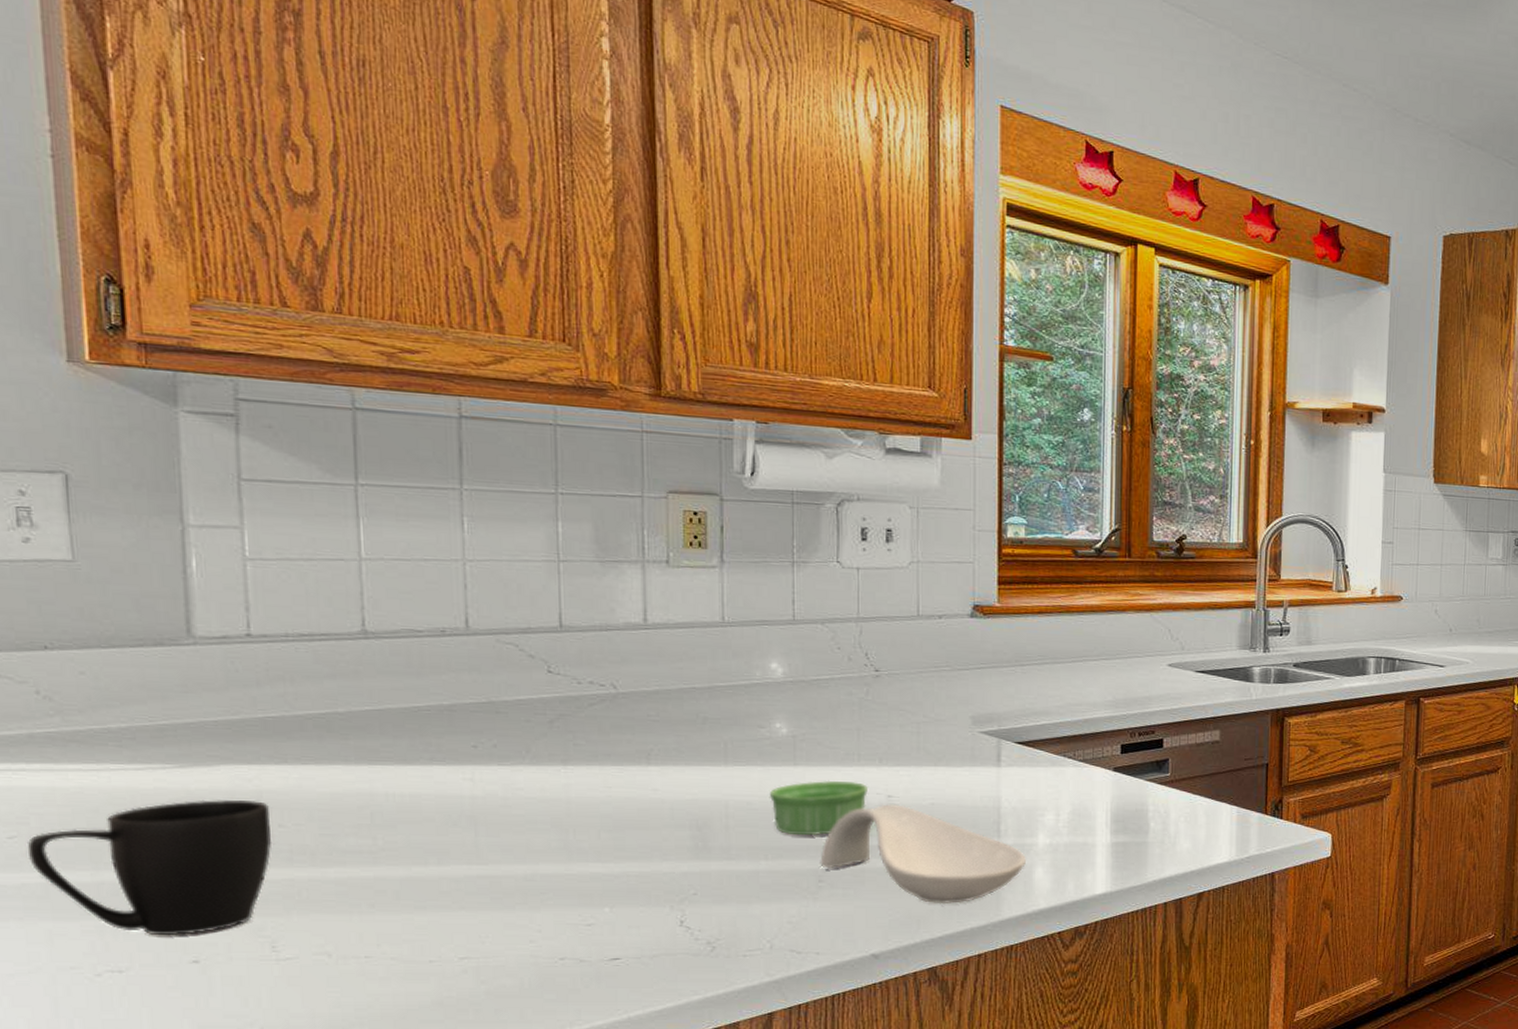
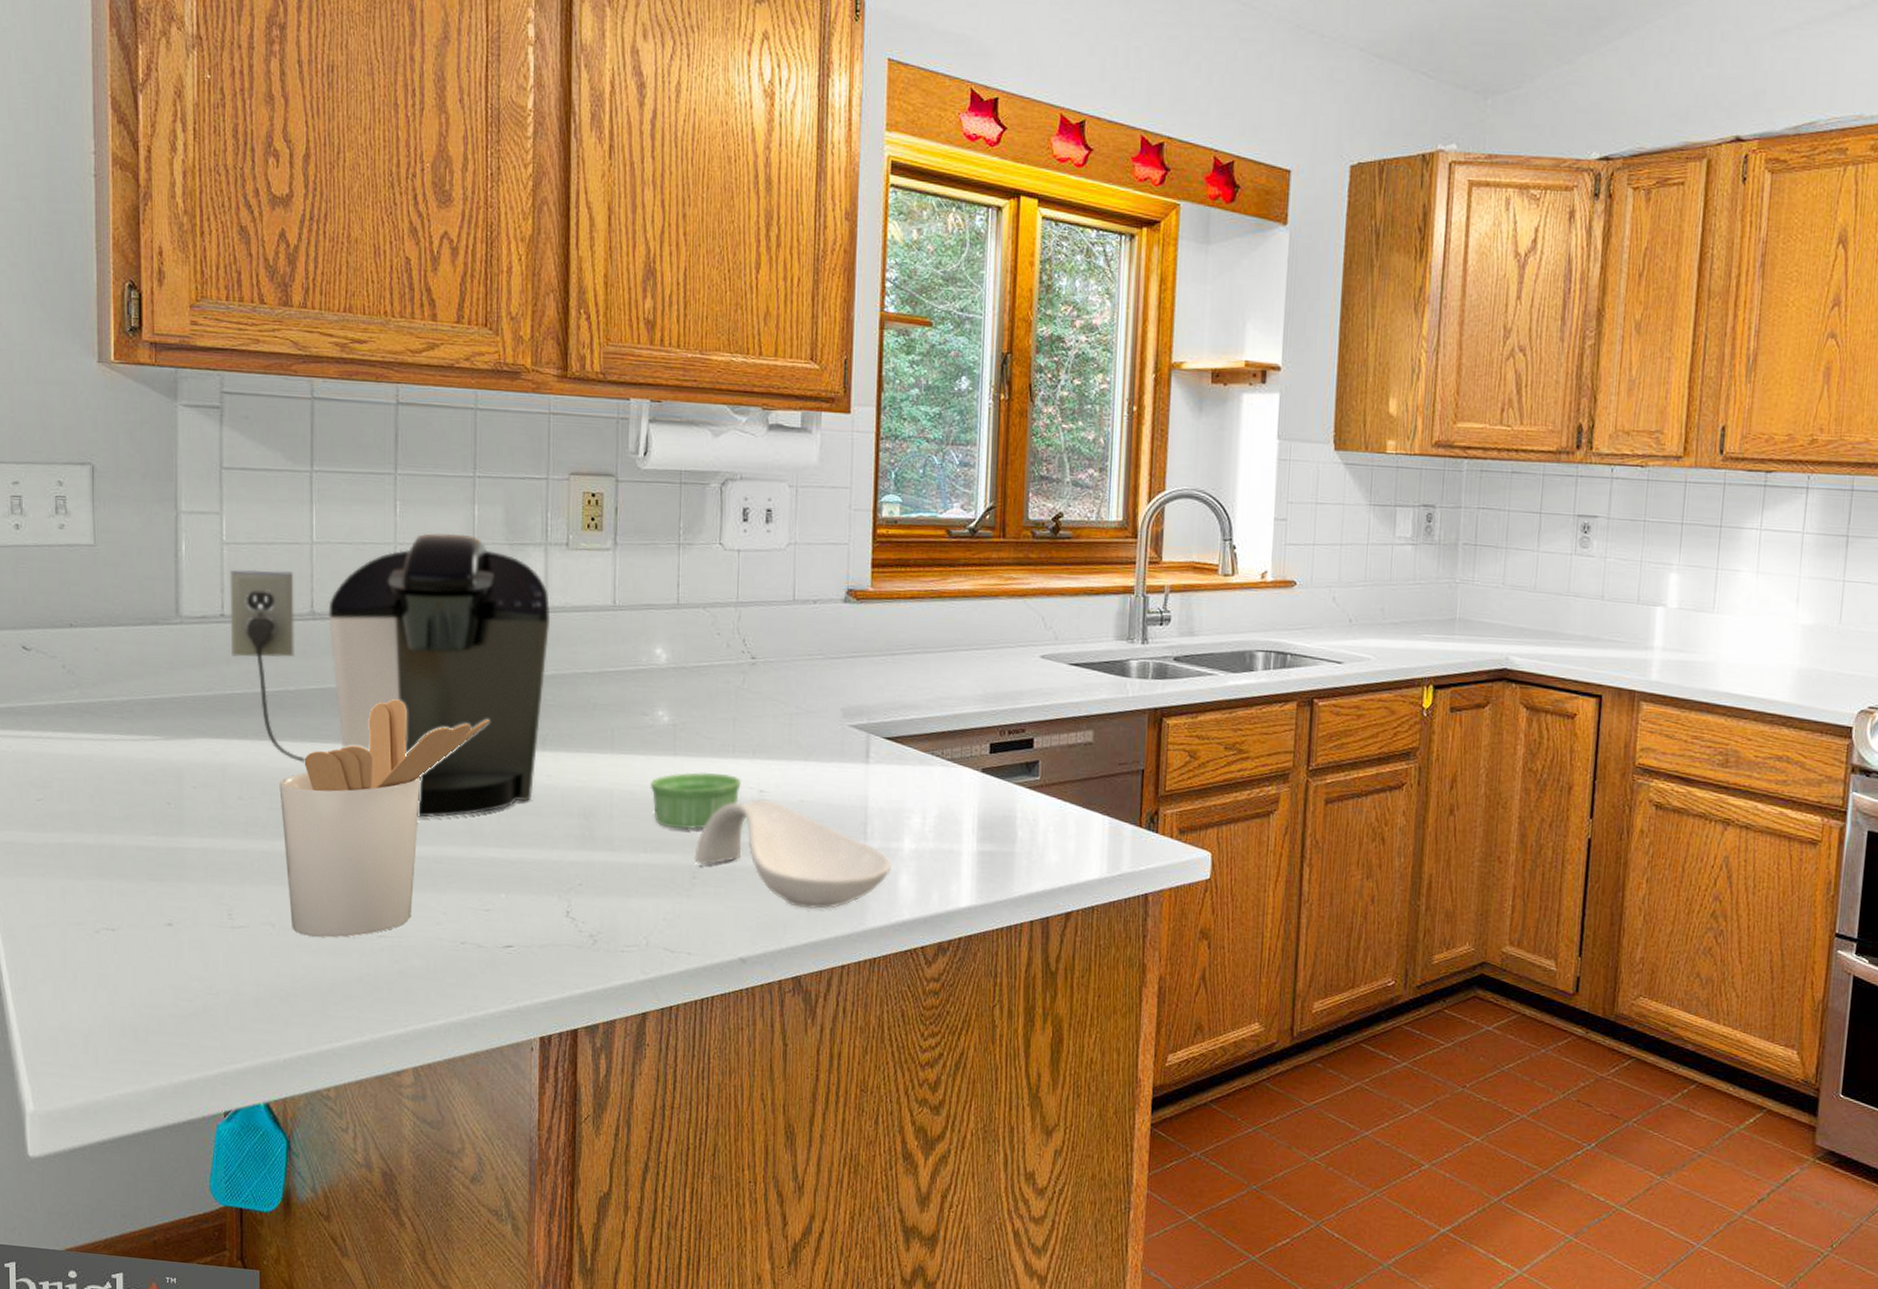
mug: present [28,800,271,935] -> none [51,771,232,898]
coffee maker: none [256,550,651,837] -> present [229,533,551,818]
utensil holder: none [330,718,585,963] -> present [279,699,490,938]

